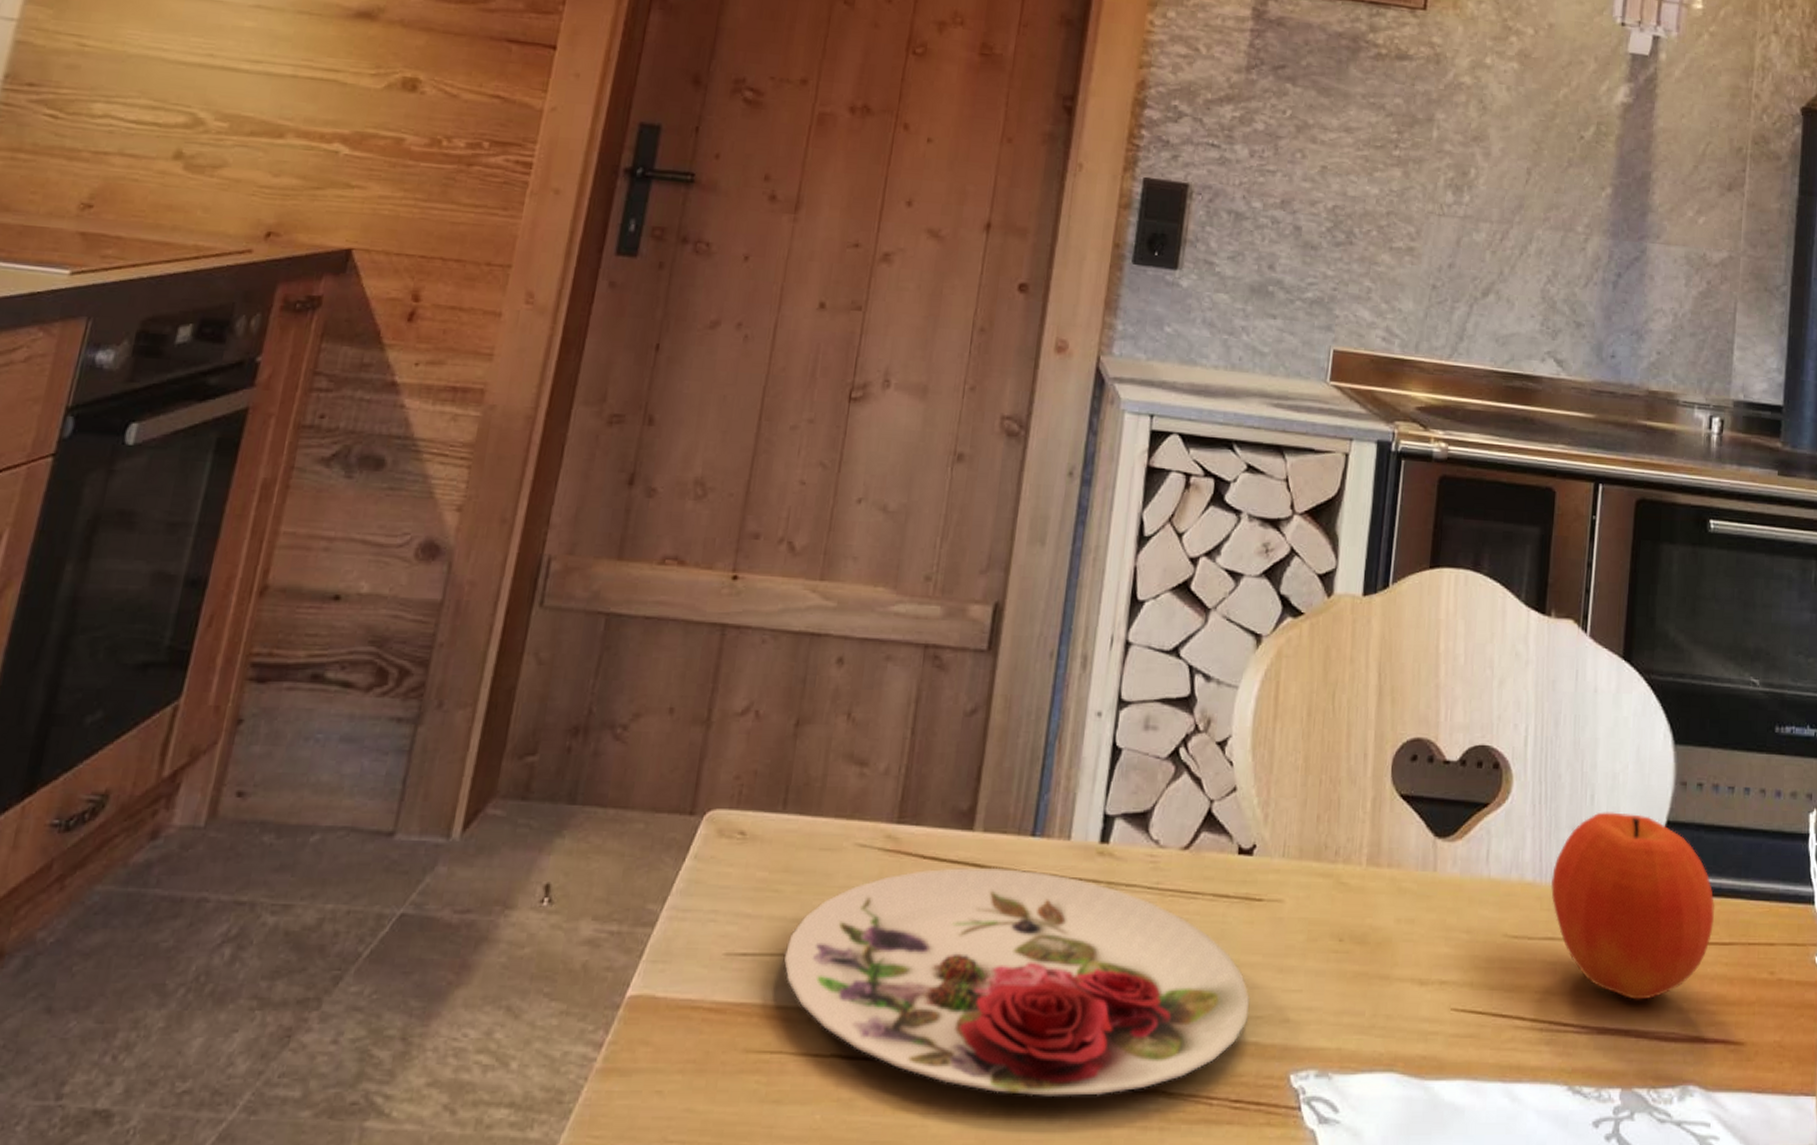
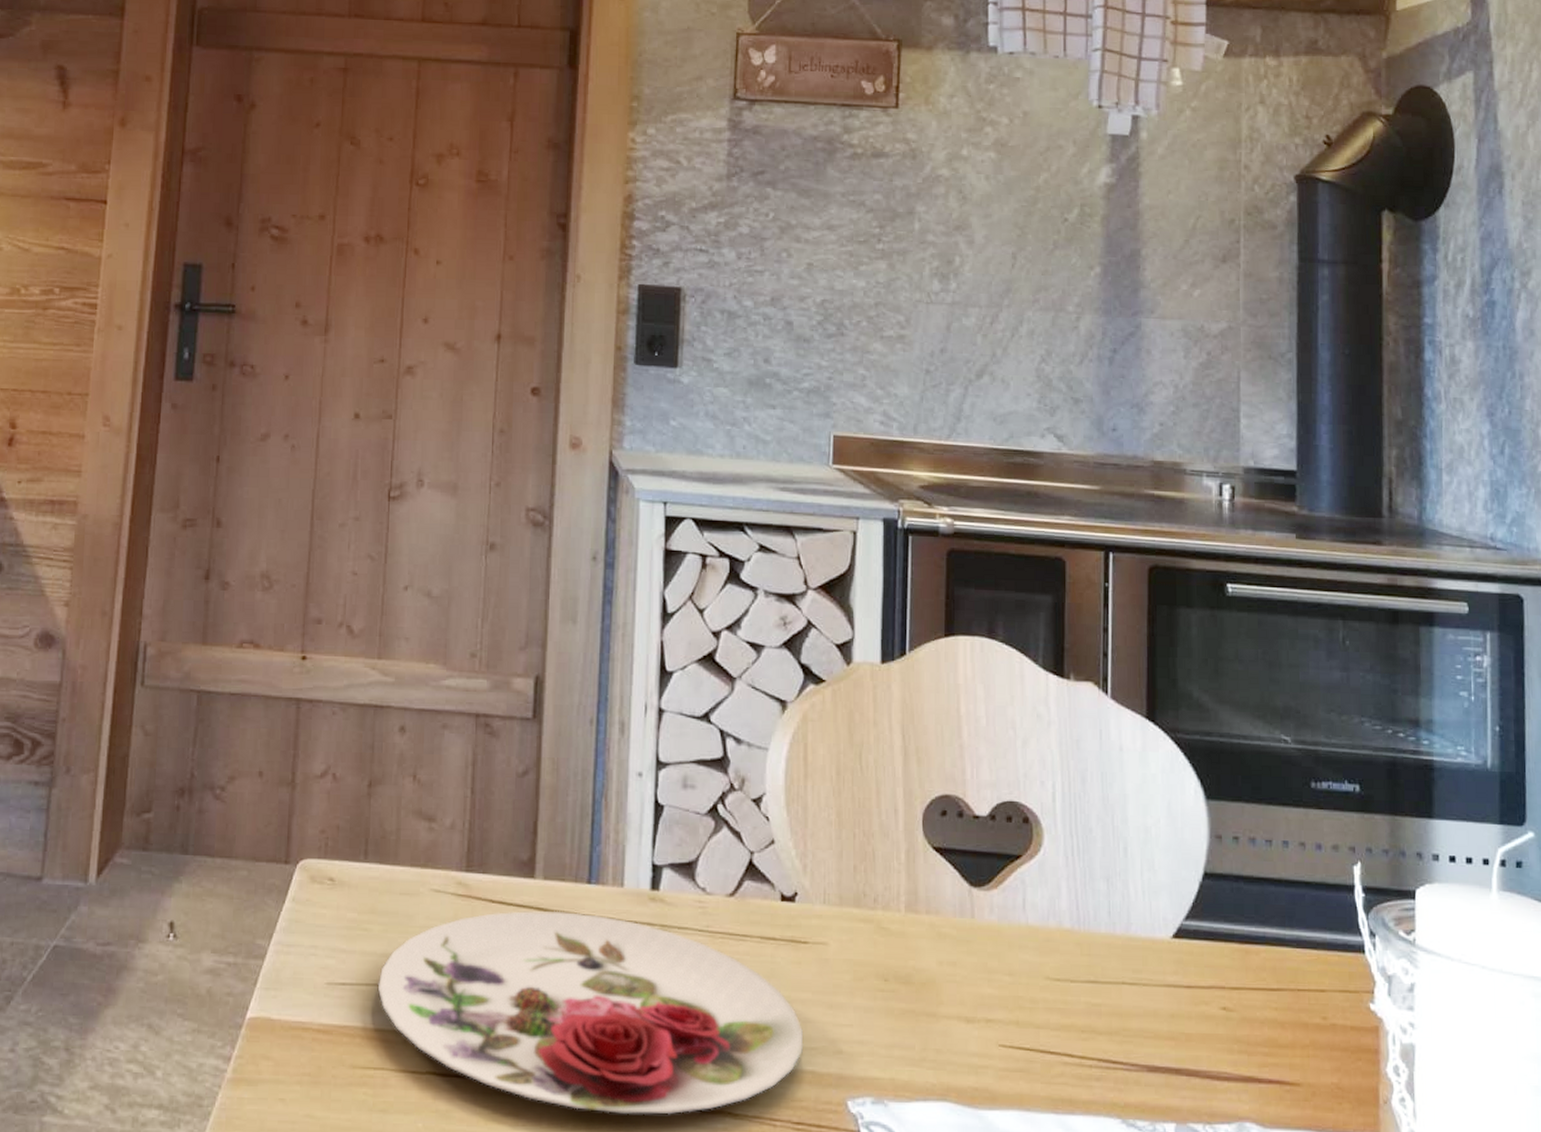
fruit: present [1550,812,1715,1000] -> none [1089,863,1260,1041]

